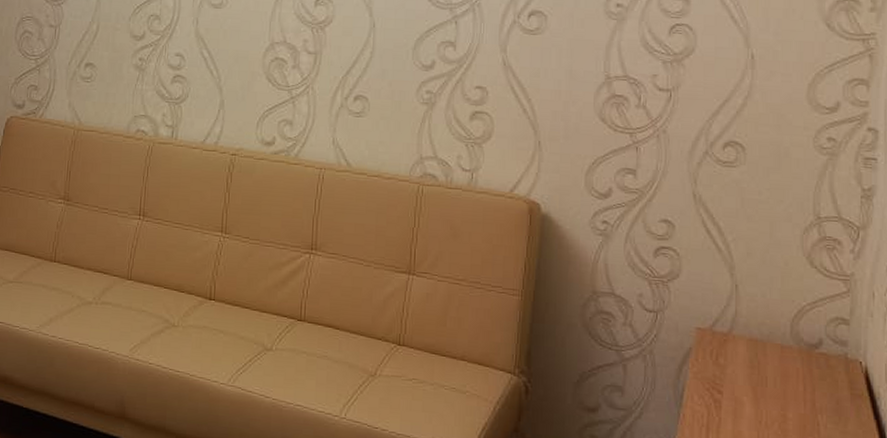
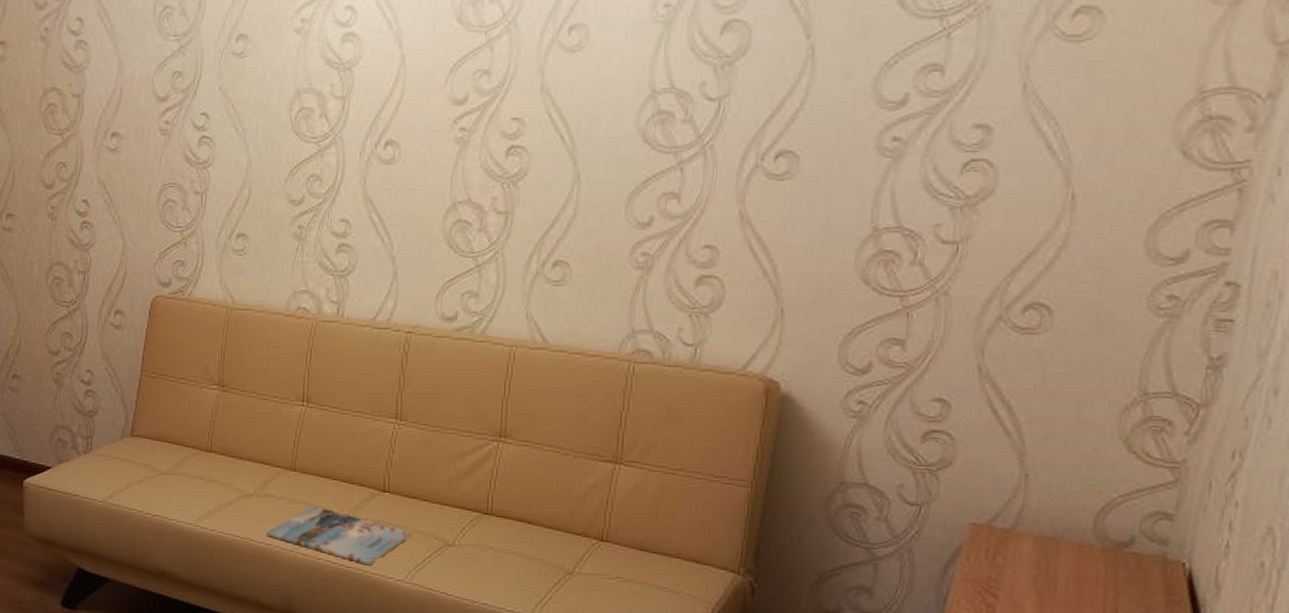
magazine: none [103,312,235,370] -> present [266,505,412,566]

